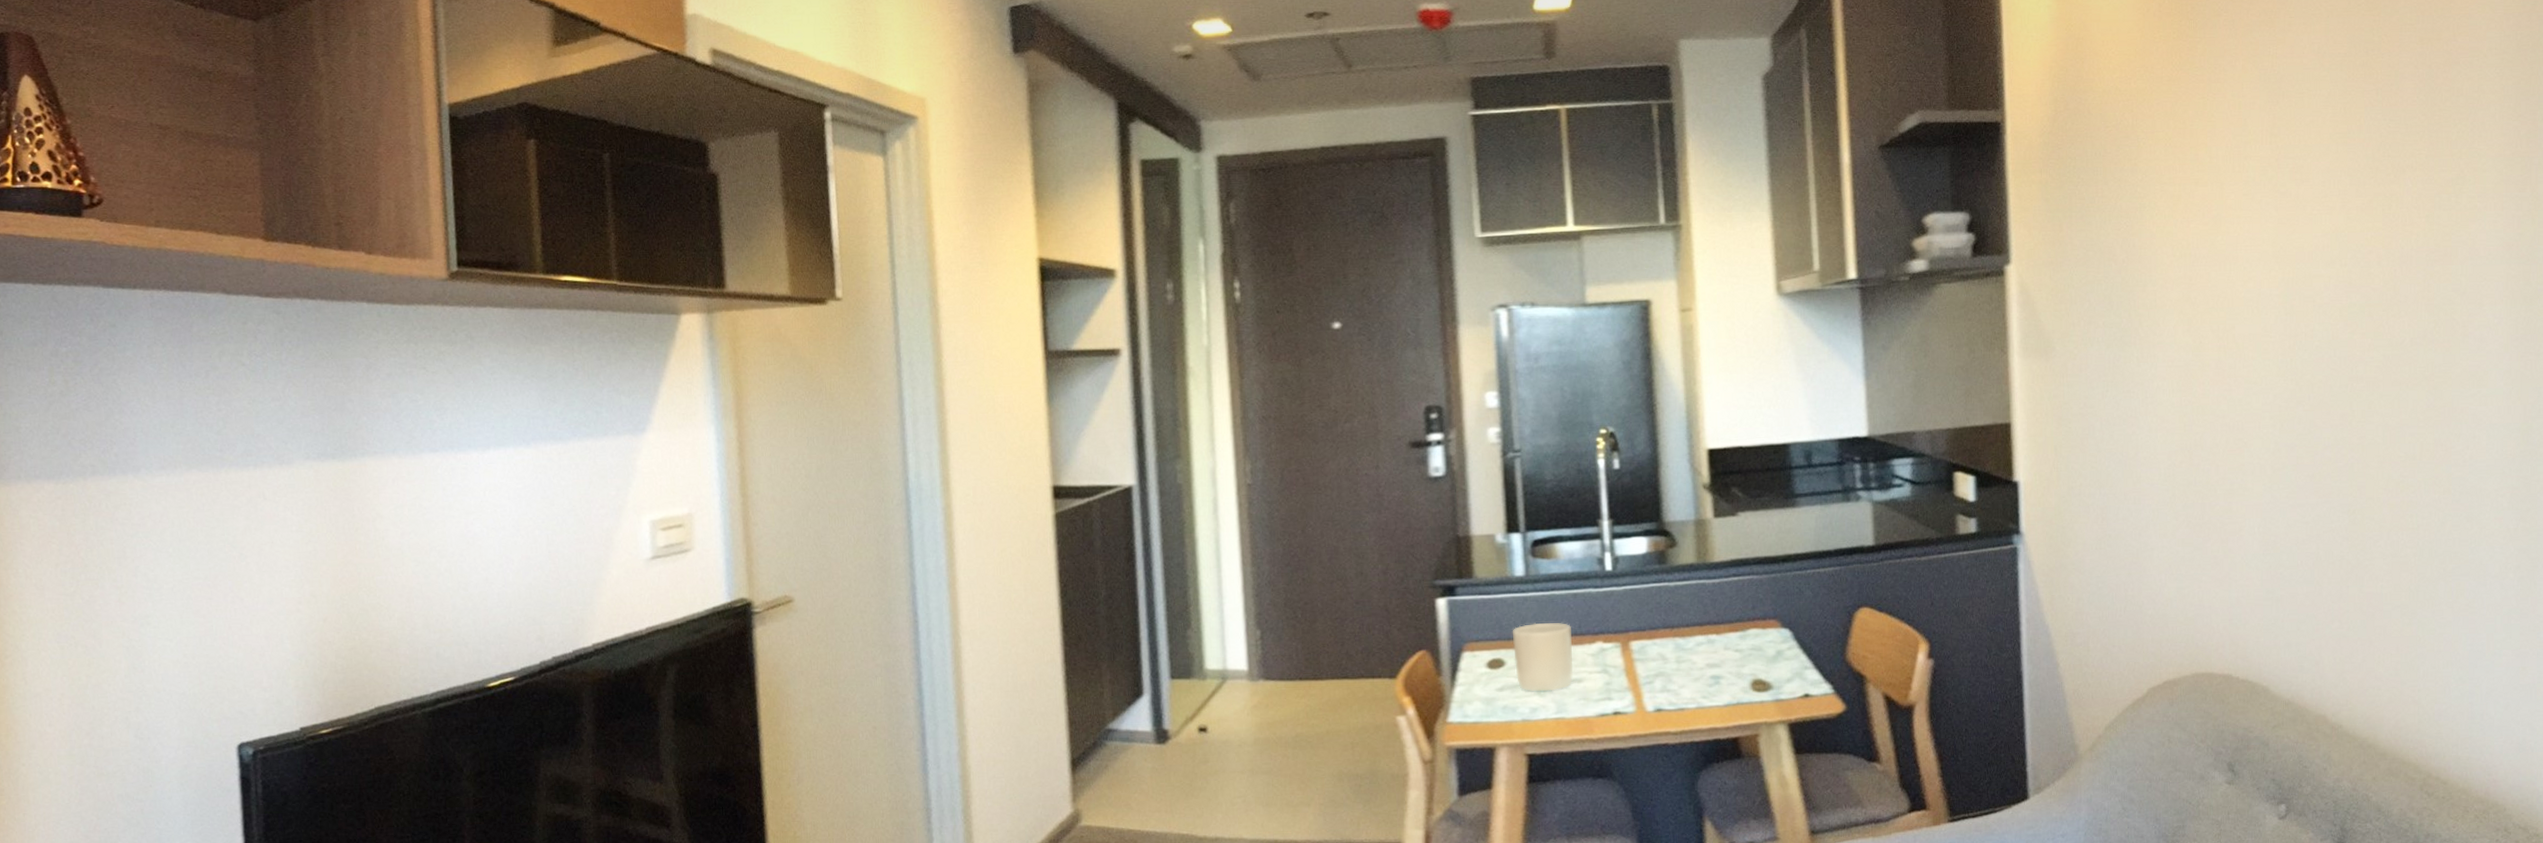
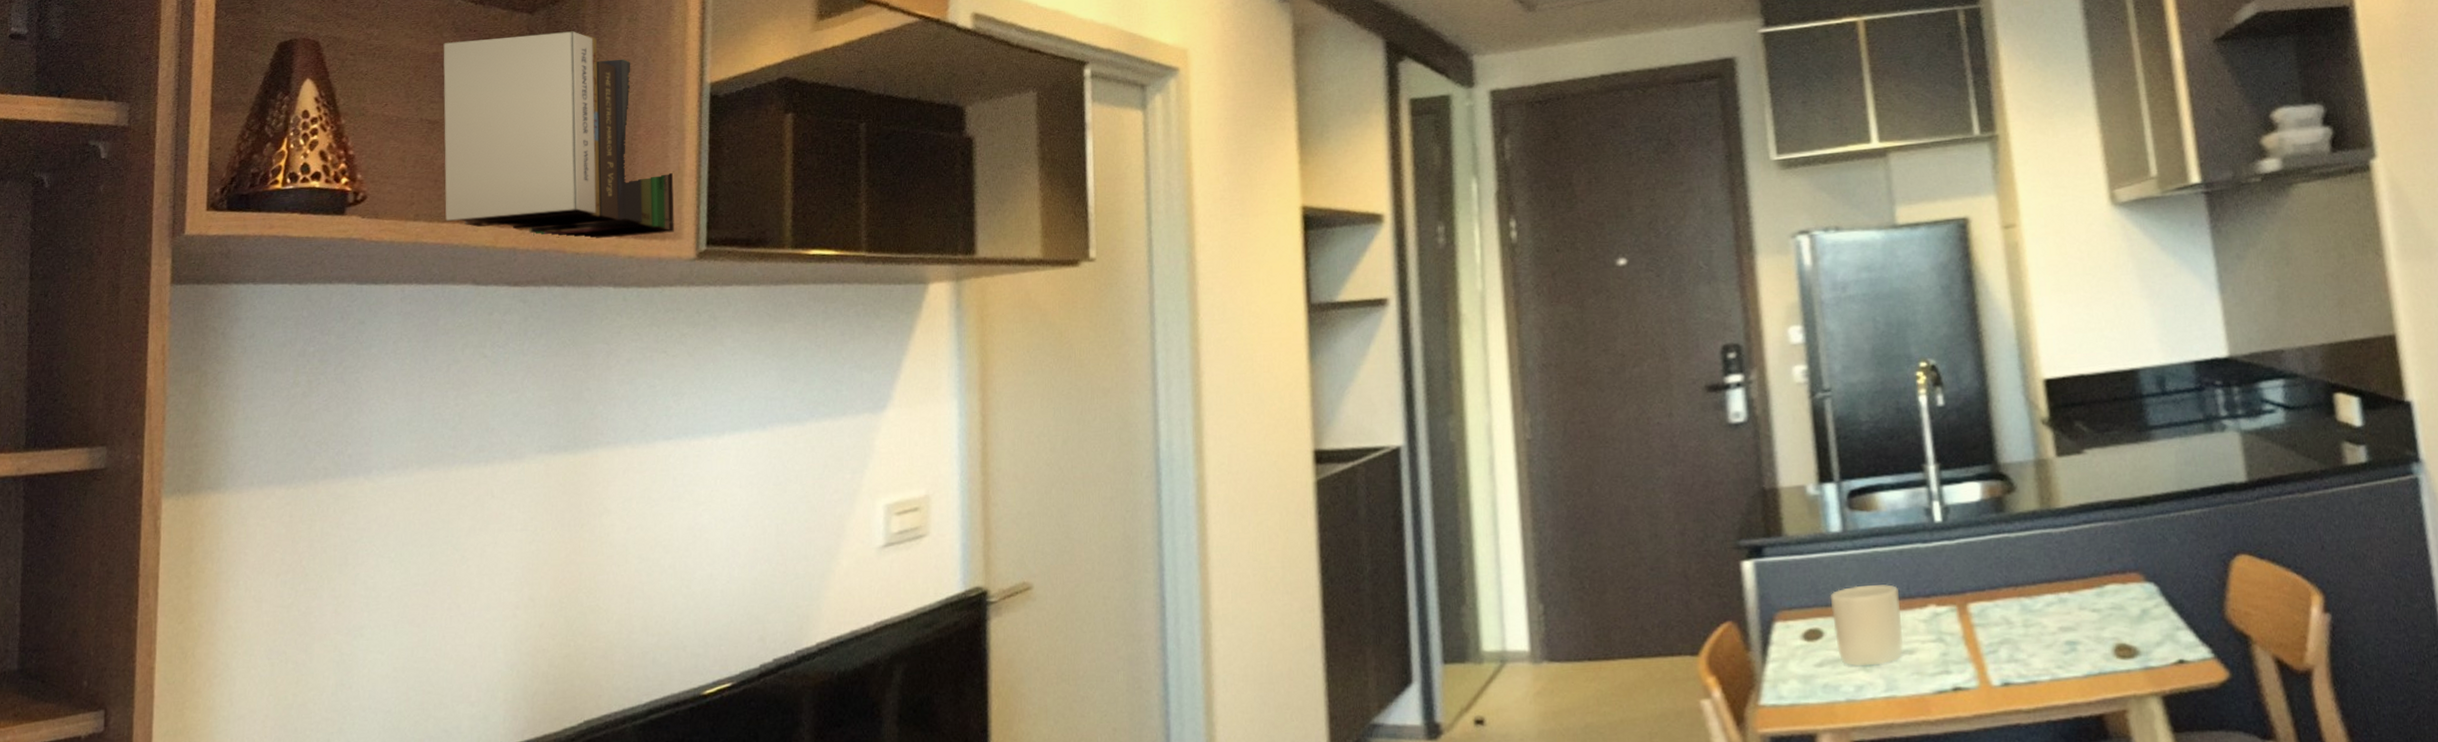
books: none [166,42,424,255] -> present [443,31,674,240]

